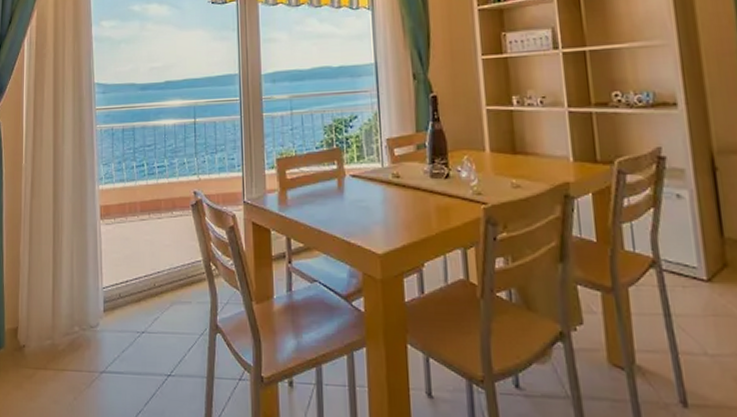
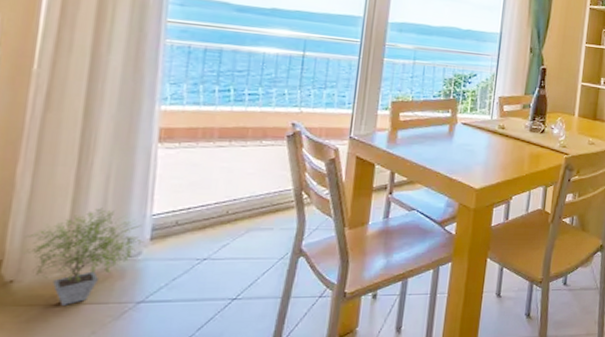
potted plant: none [28,281,100,371] -> present [24,208,144,305]

